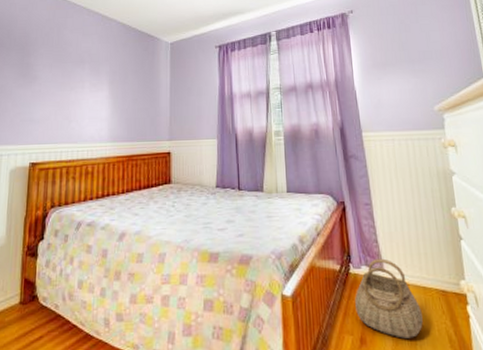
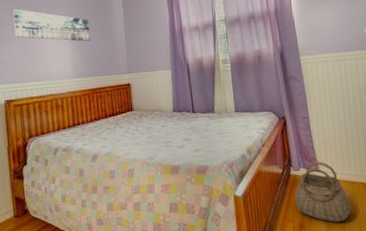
wall art: none [51,64,133,102] -> present [12,9,91,42]

